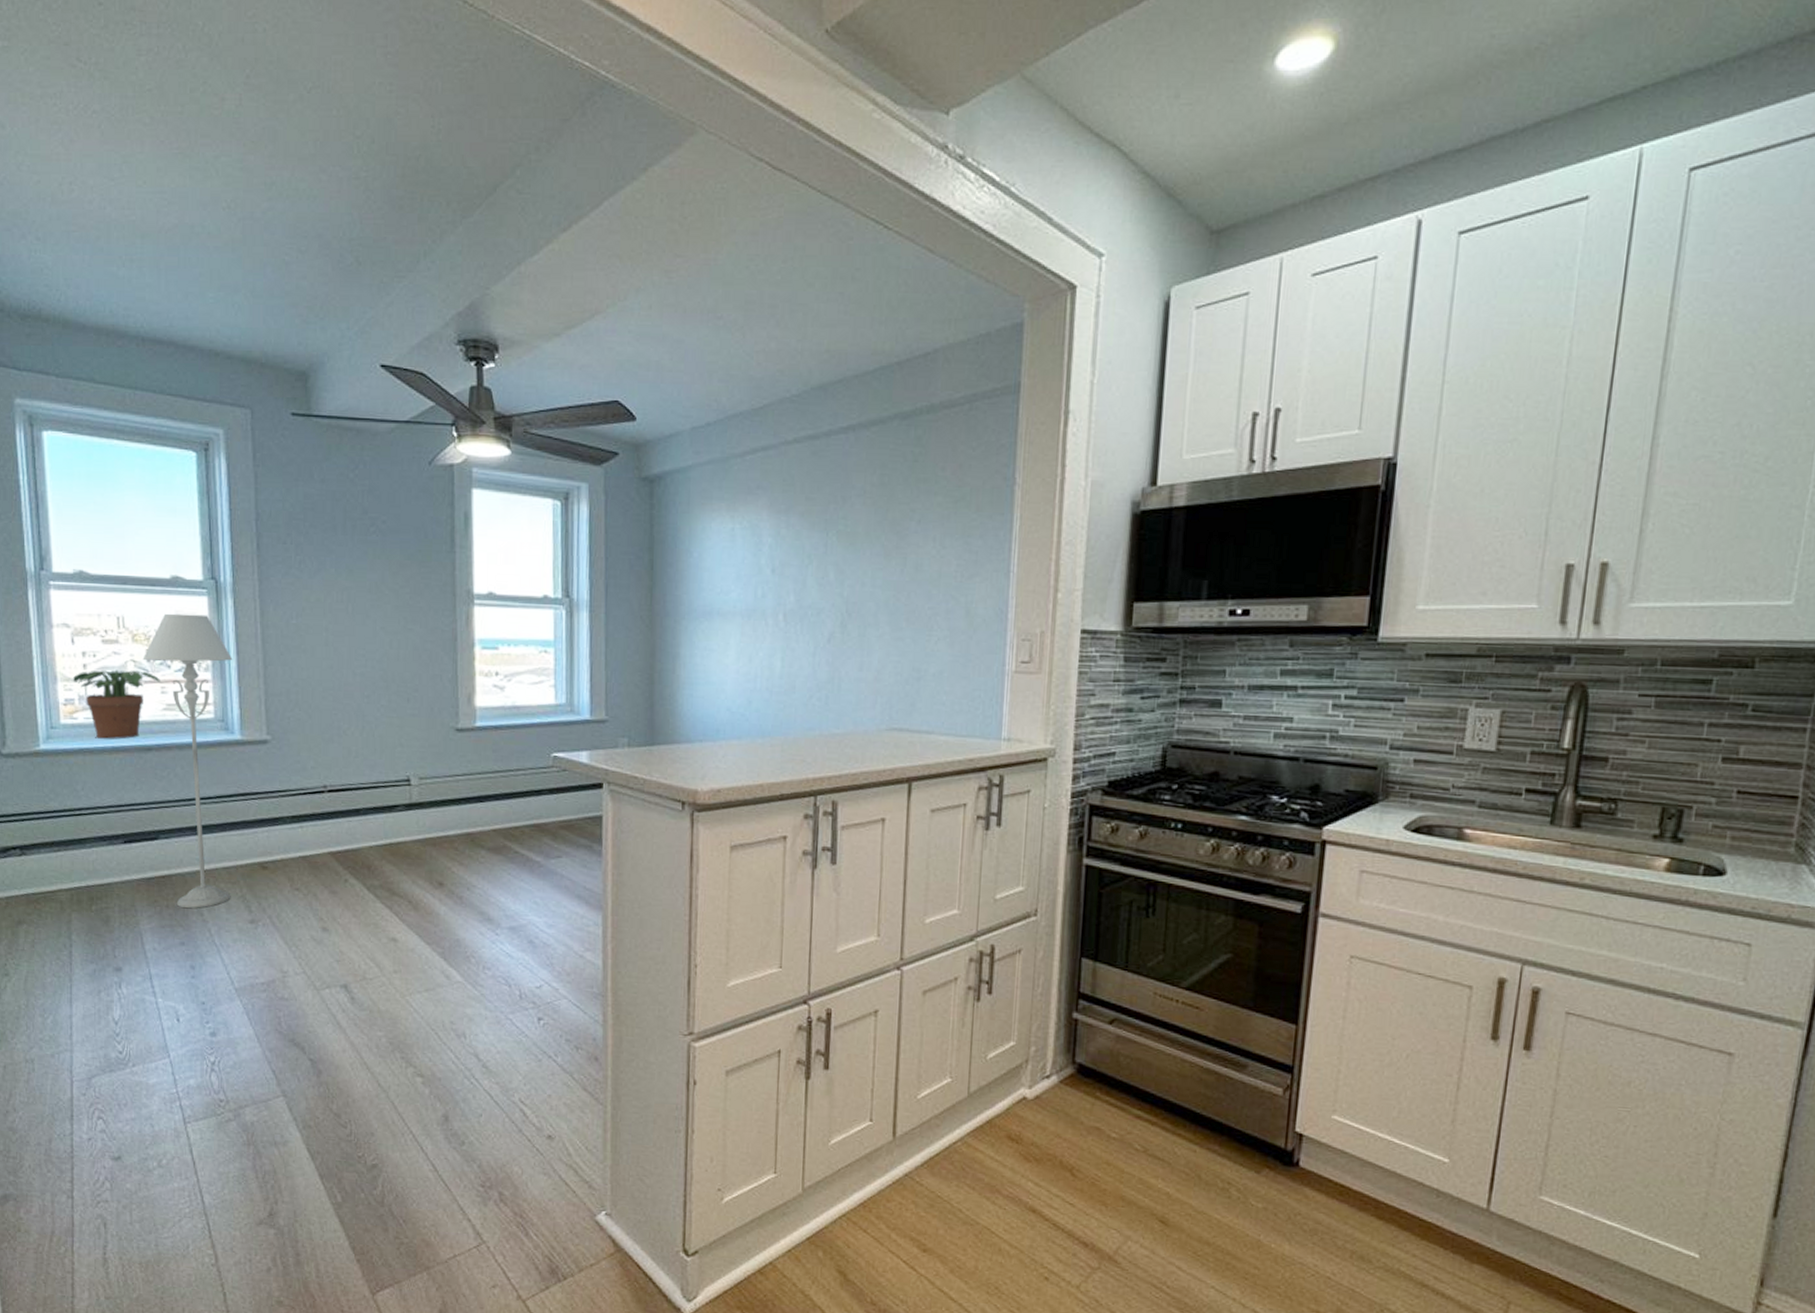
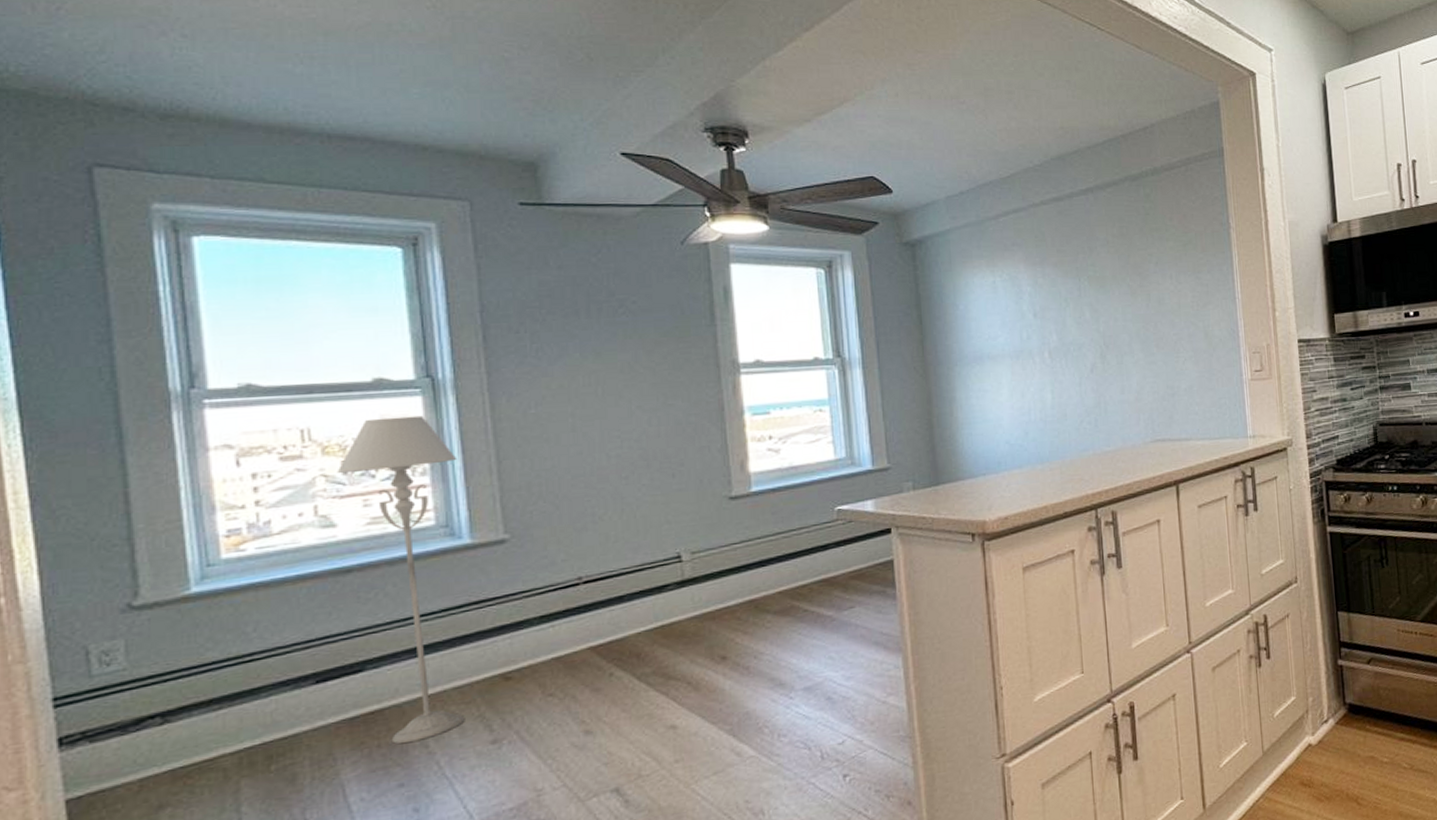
potted plant: present [72,669,160,740] -> none [237,484,362,570]

